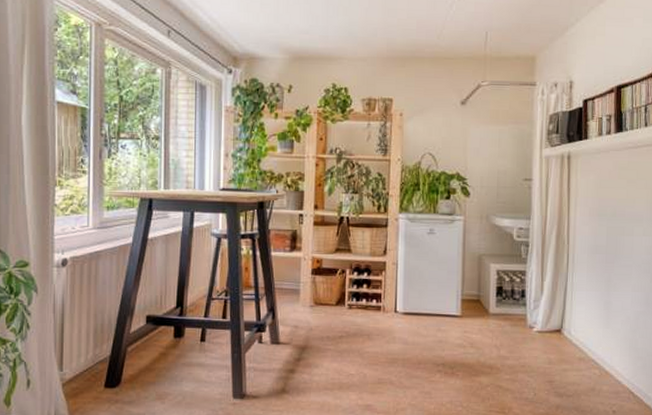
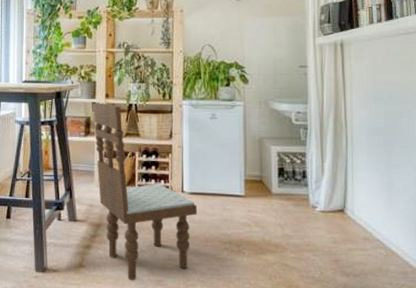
dining chair: none [299,214,411,406] -> present [92,102,198,281]

